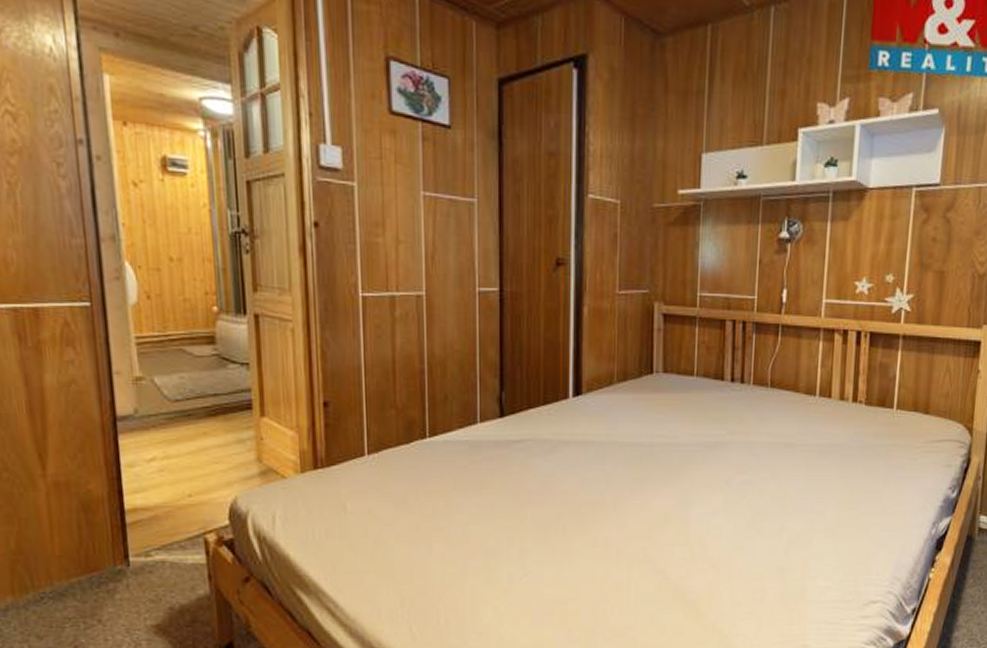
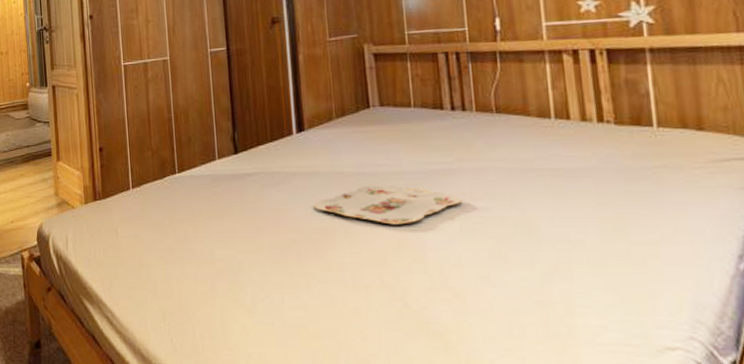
serving tray: none [584,456,730,498] -> present [313,185,464,225]

